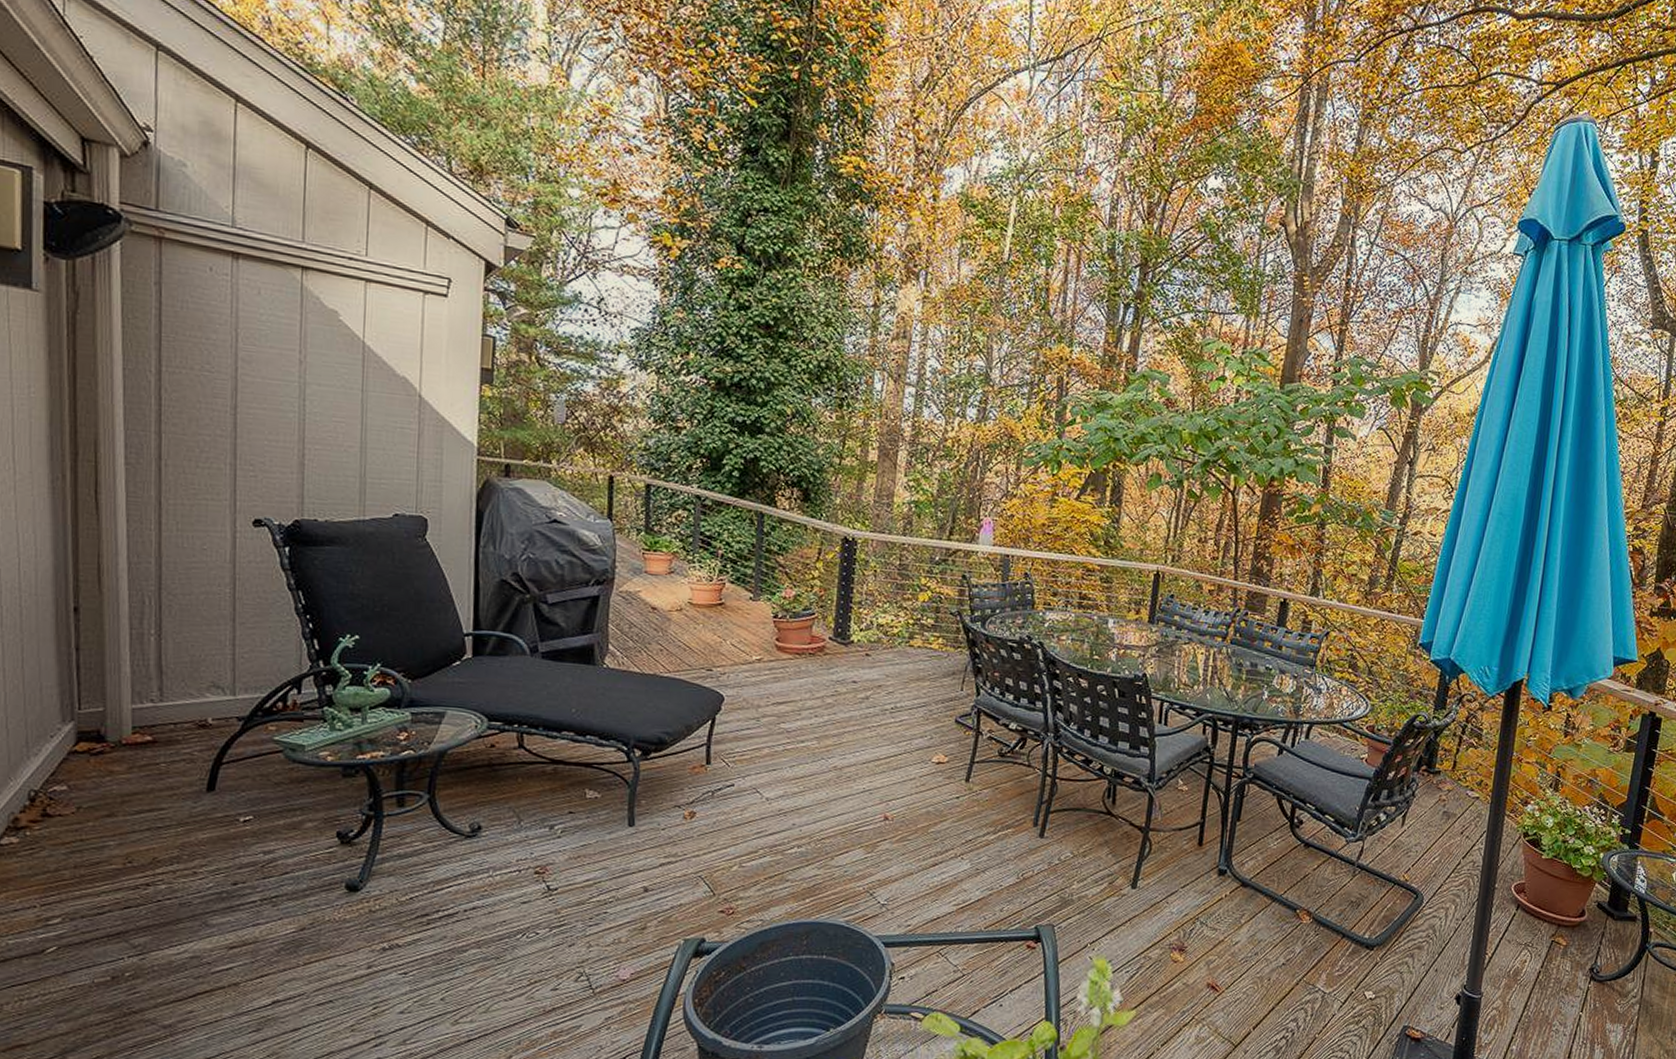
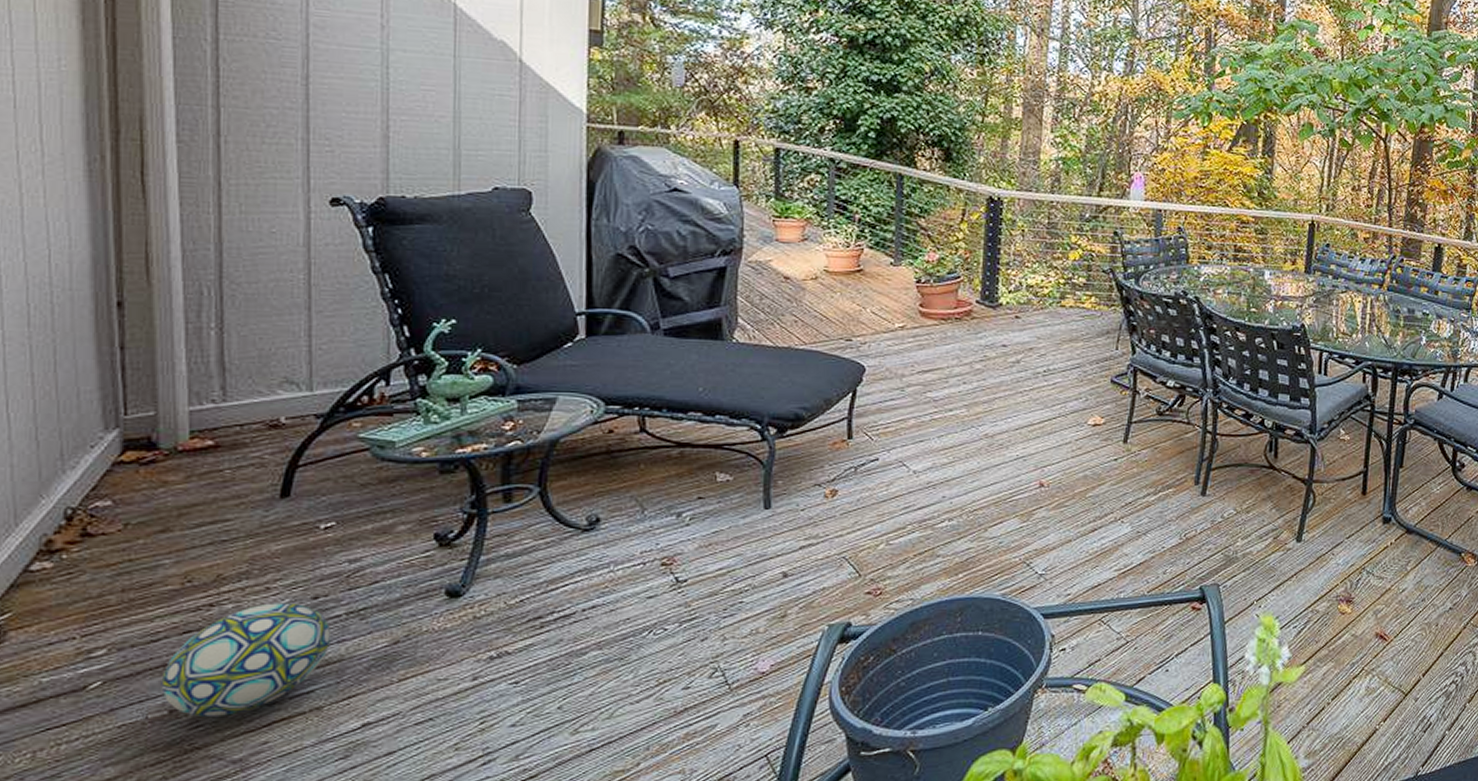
ball: none [105,886,248,985] -> present [161,602,332,717]

